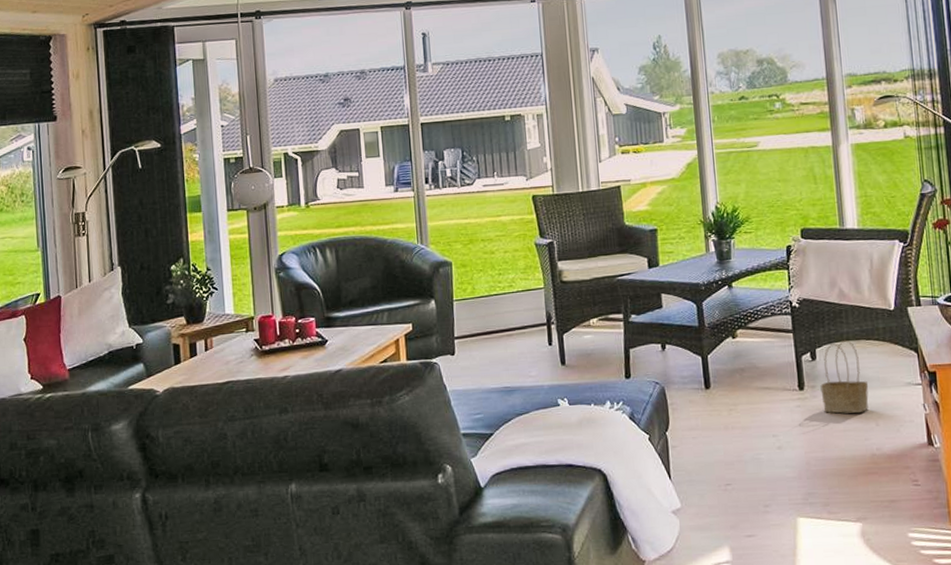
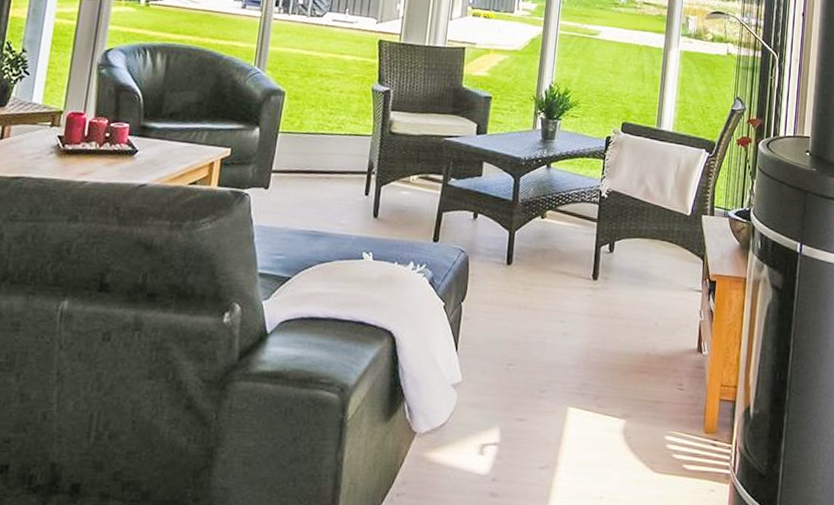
basket: present [820,339,869,414] -> none [611,237,656,311]

